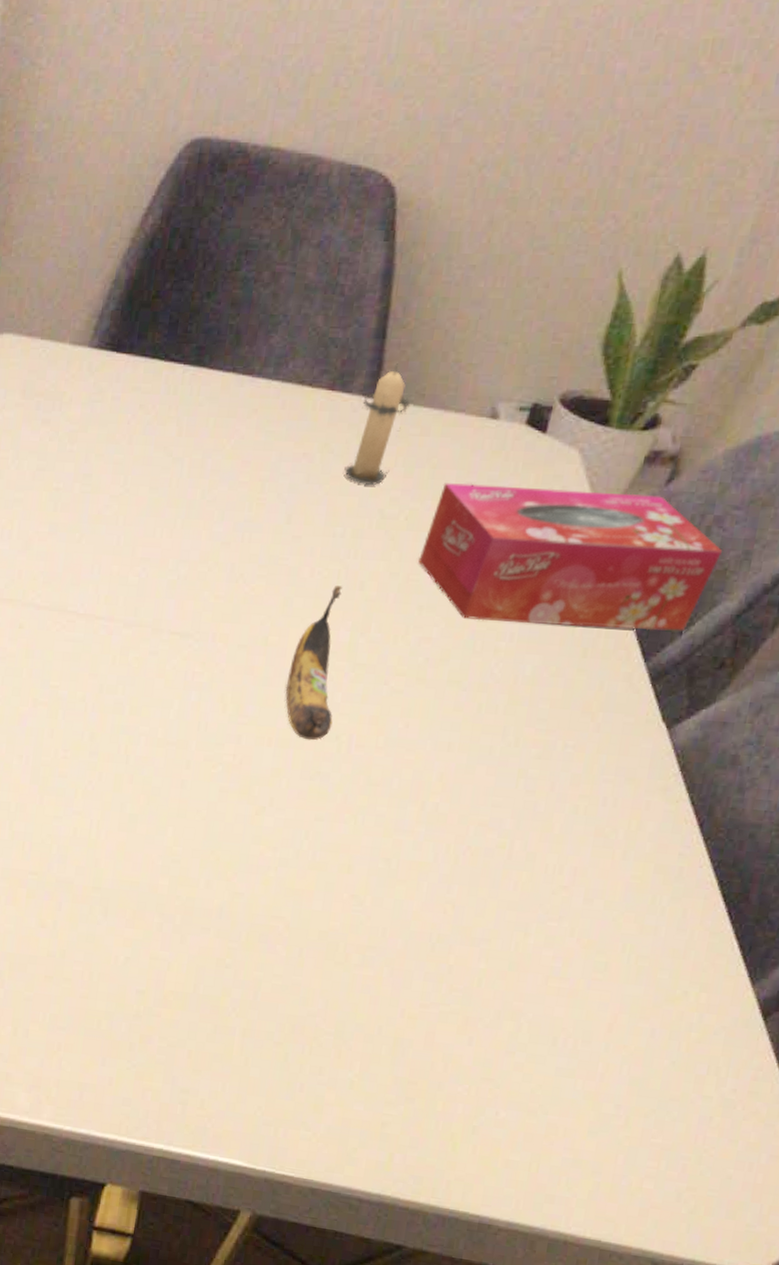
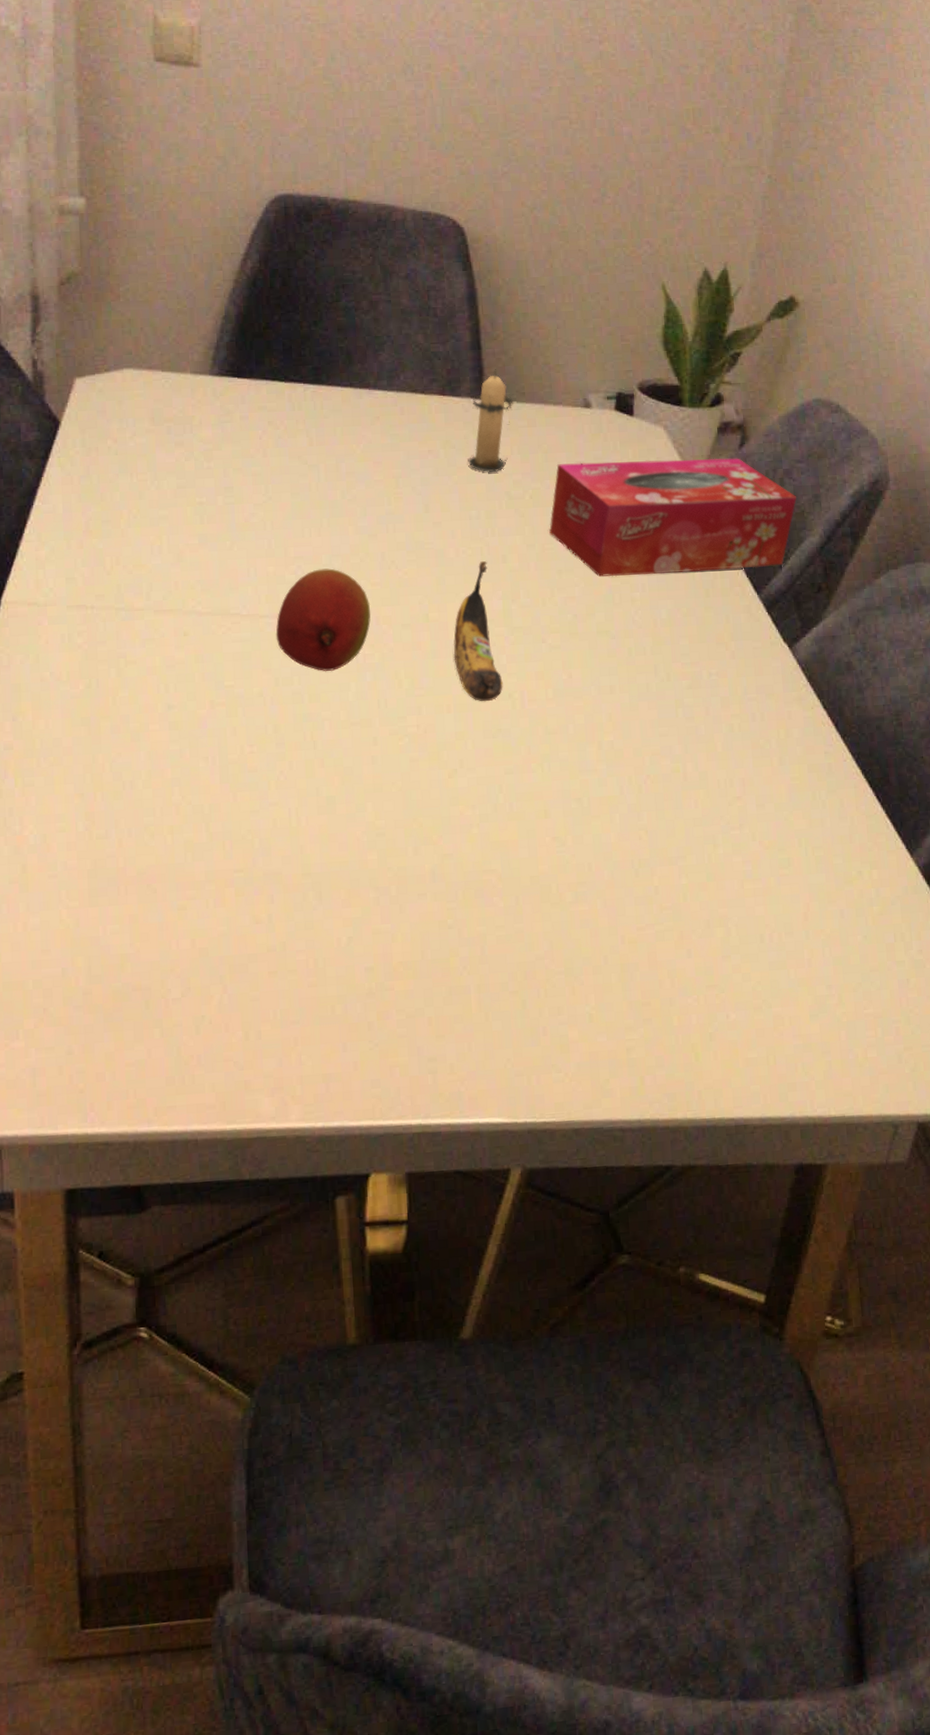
fruit: none [108,574,210,685] -> present [275,568,371,671]

